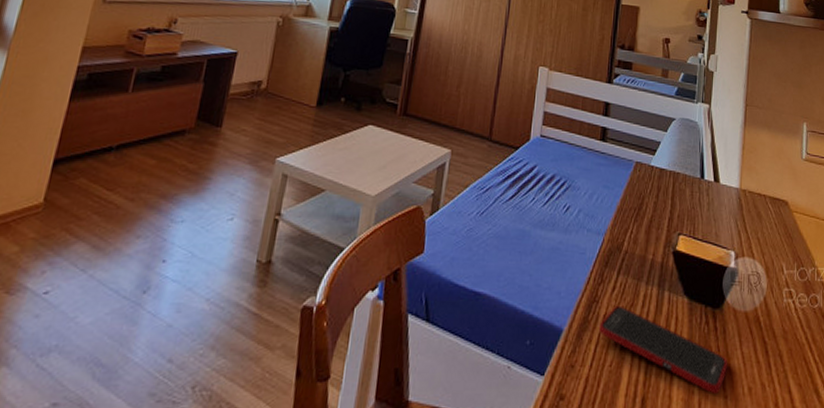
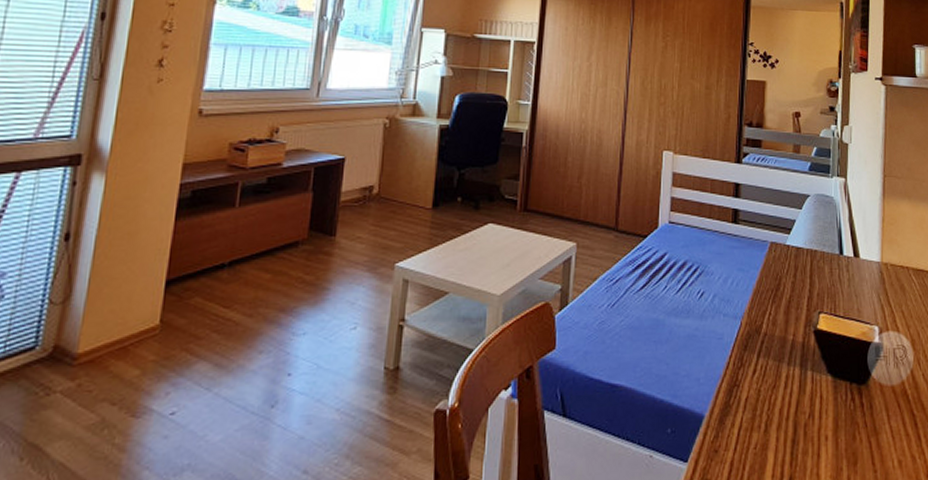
cell phone: present [599,305,728,395] -> none [742,388,876,470]

